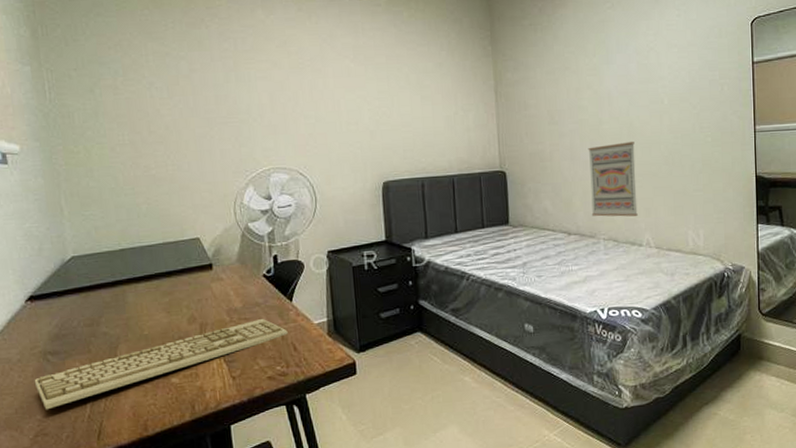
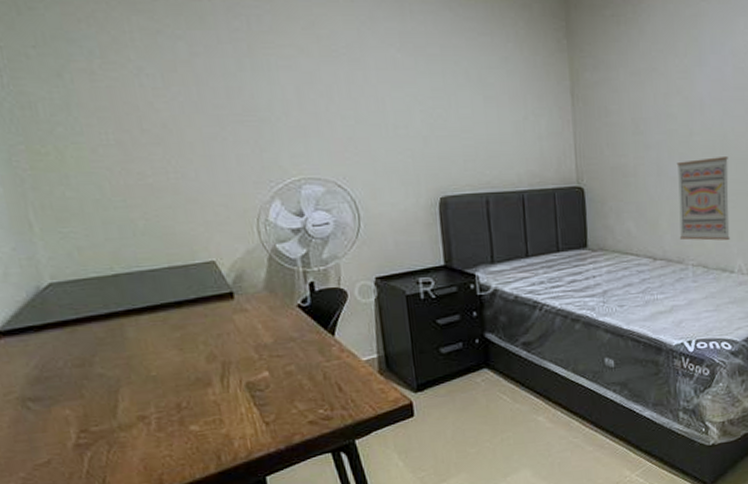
keyboard: present [34,319,288,410] -> none [11,356,331,466]

